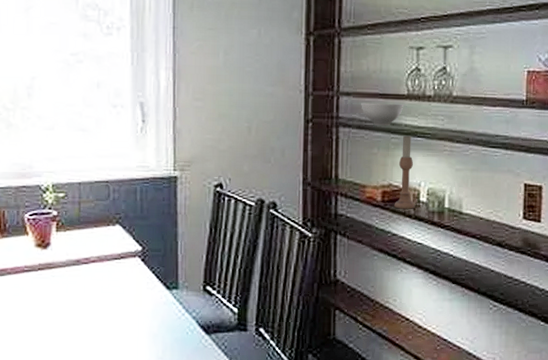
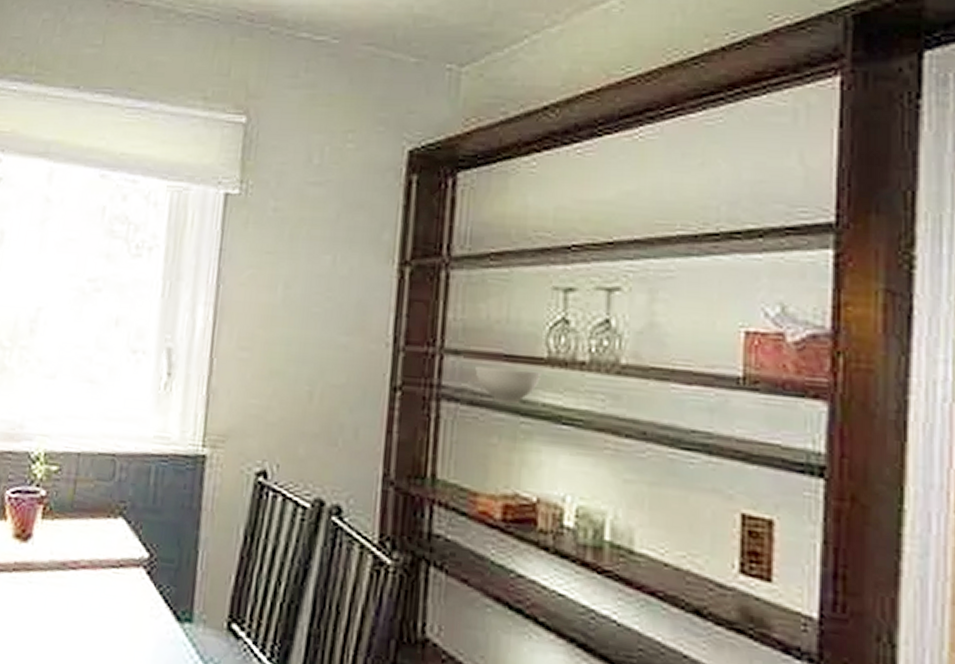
candlestick: present [394,135,415,209] -> none [521,420,555,538]

